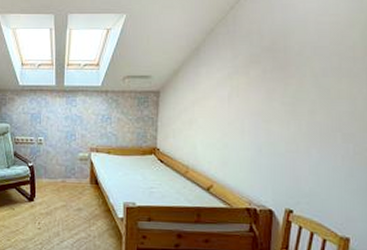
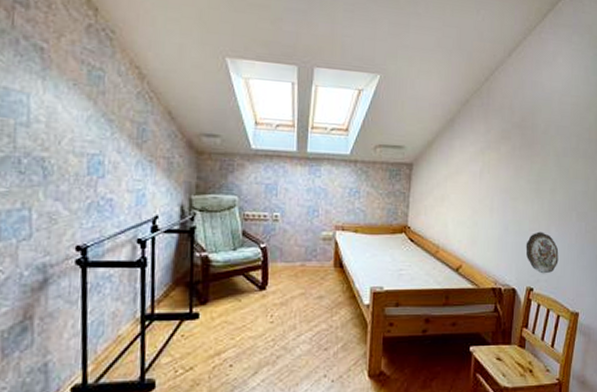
decorative plate: none [282,153,322,196] -> present [525,231,559,274]

